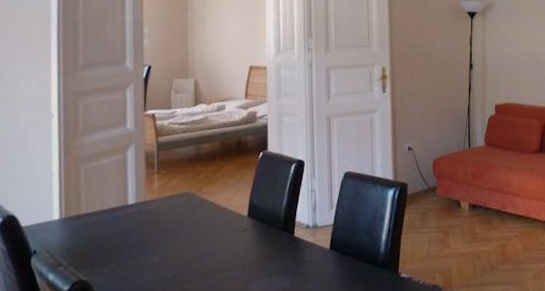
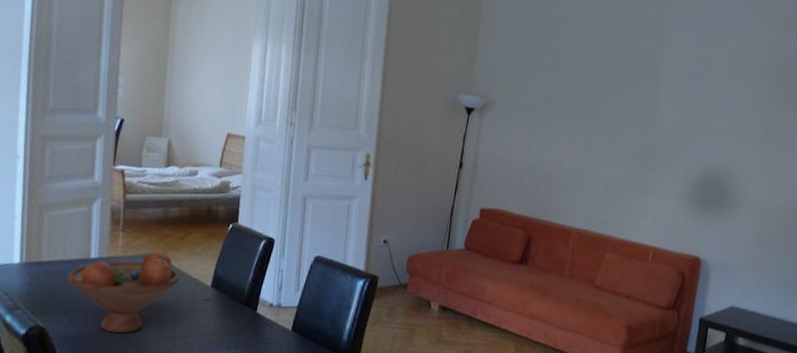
fruit bowl: none [107,188,217,276] -> present [67,251,180,333]

